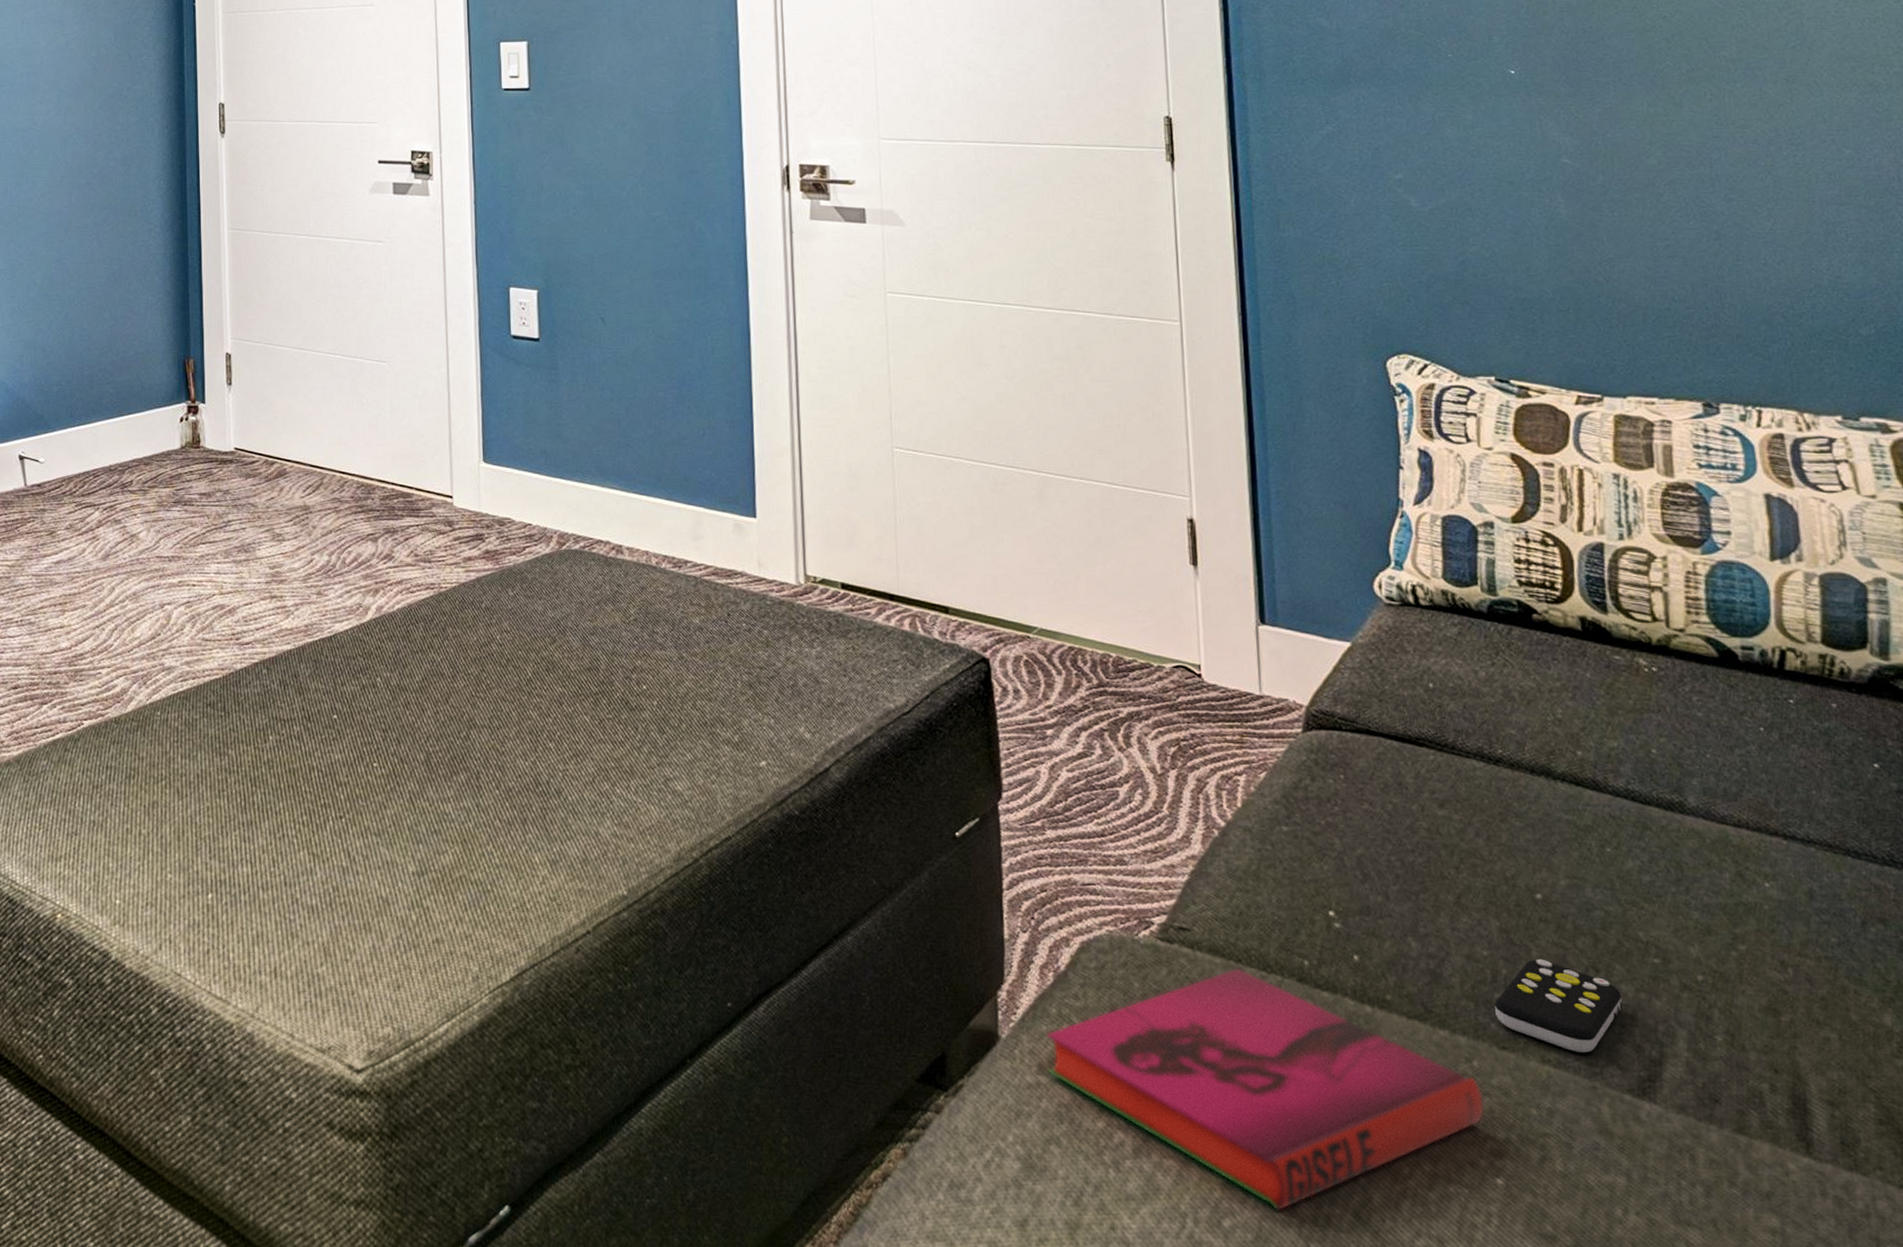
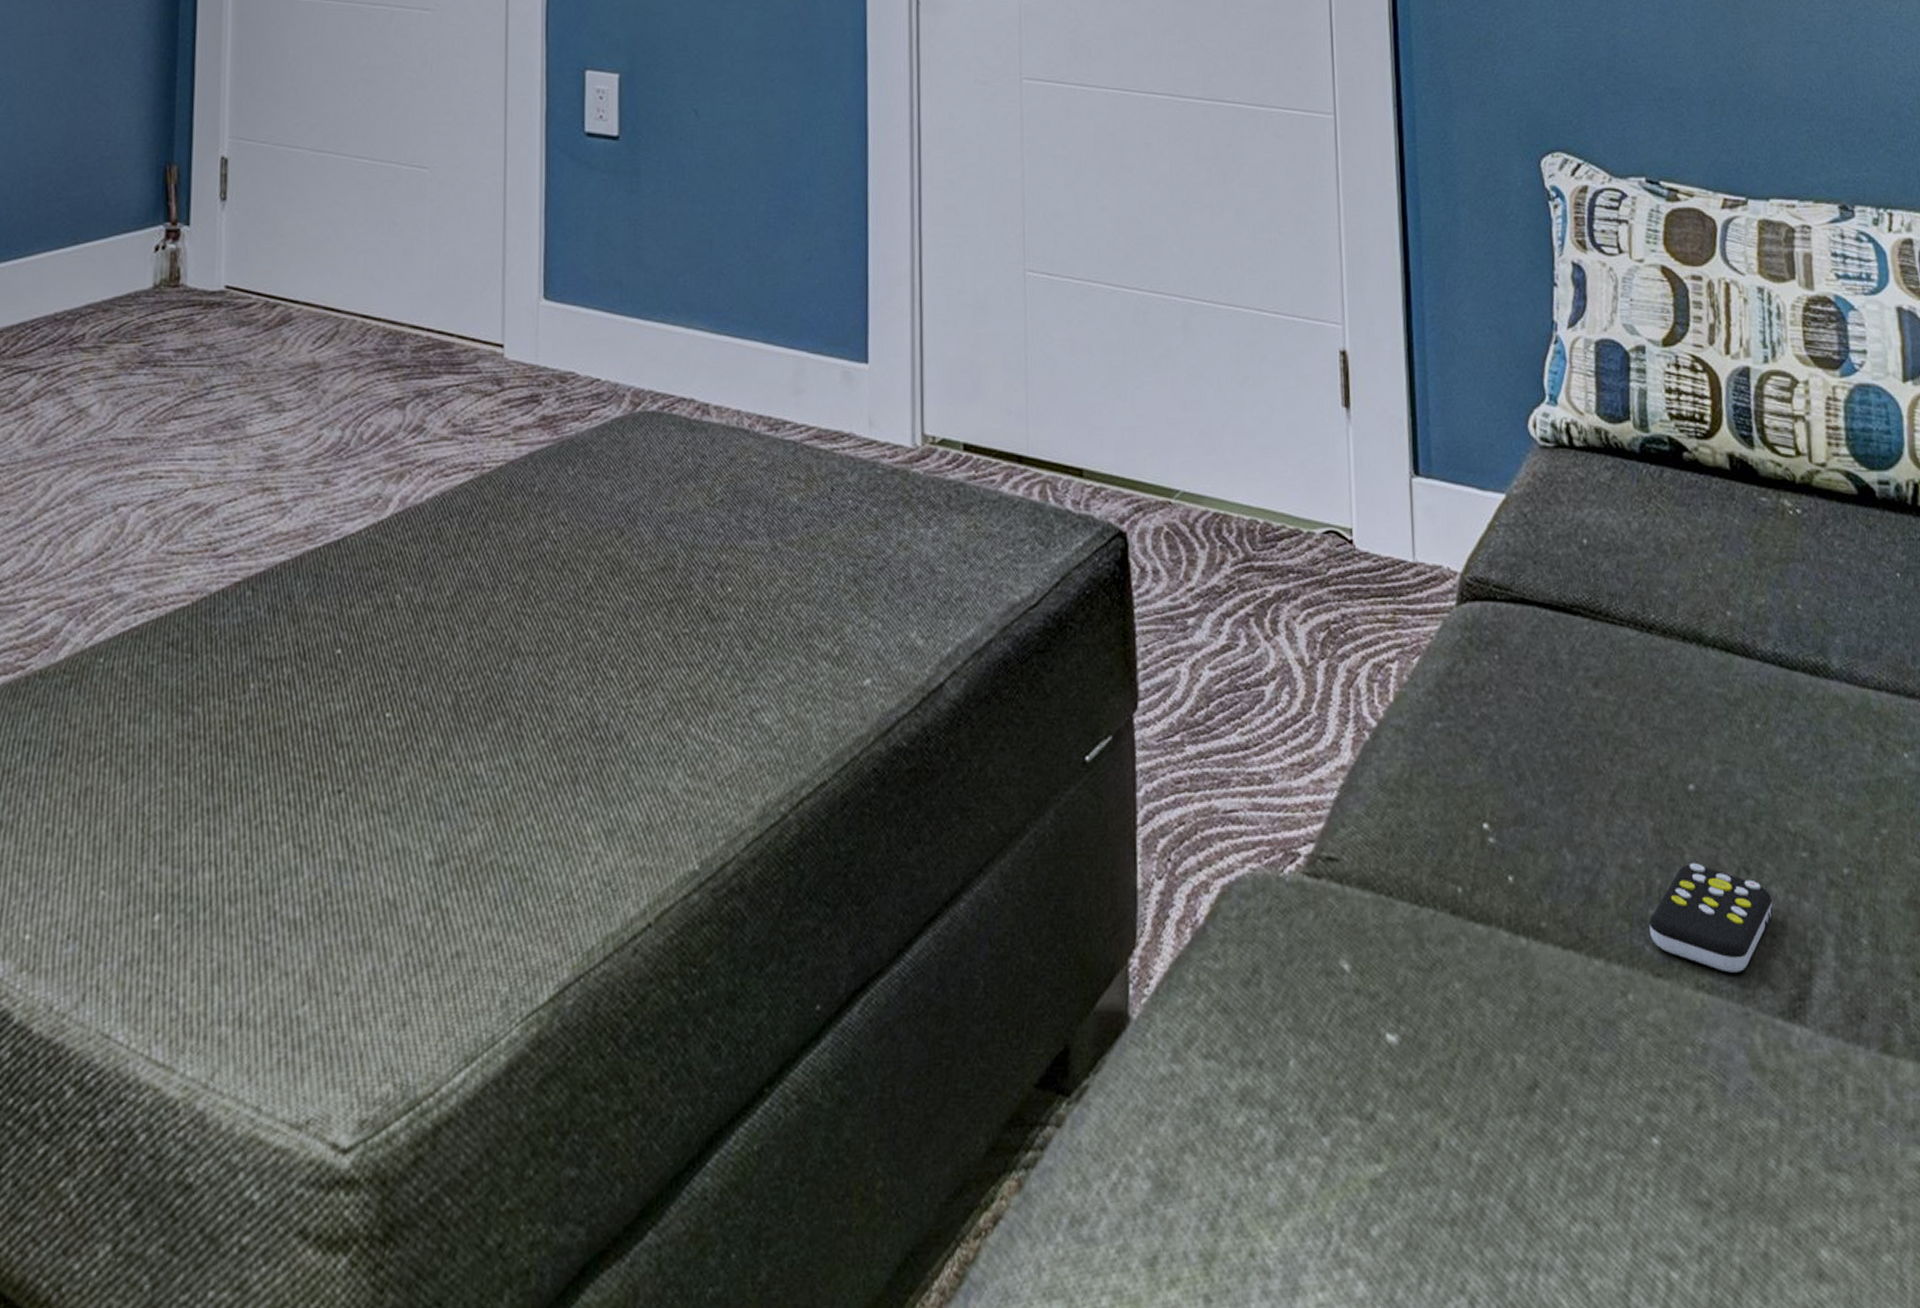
hardback book: present [1046,967,1485,1212] -> none [1181,902,1641,1209]

